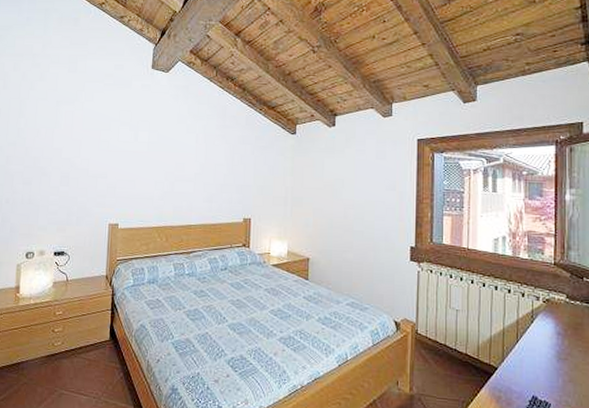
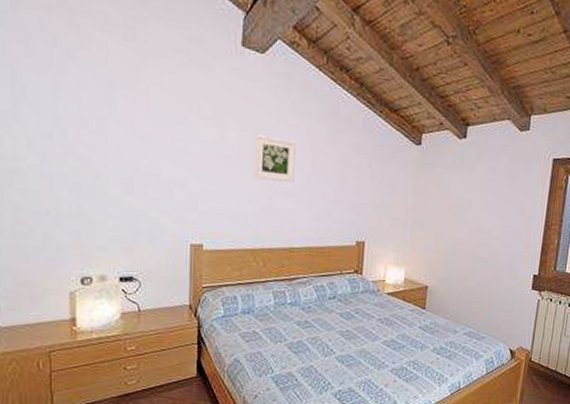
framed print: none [158,134,192,170] -> present [252,134,296,182]

